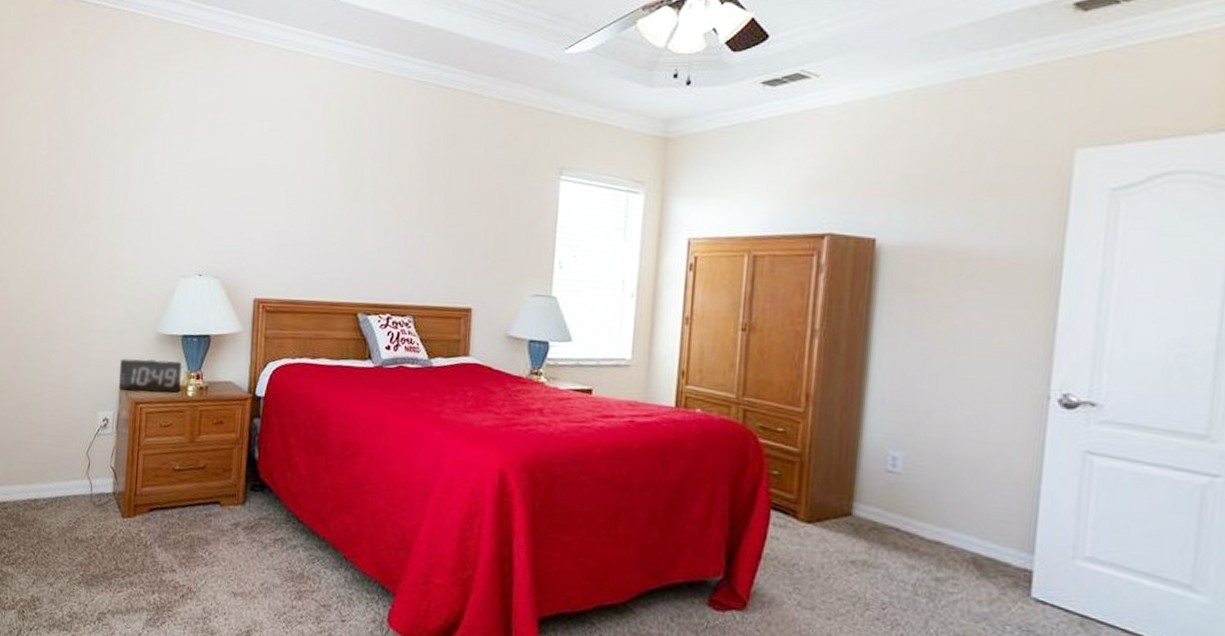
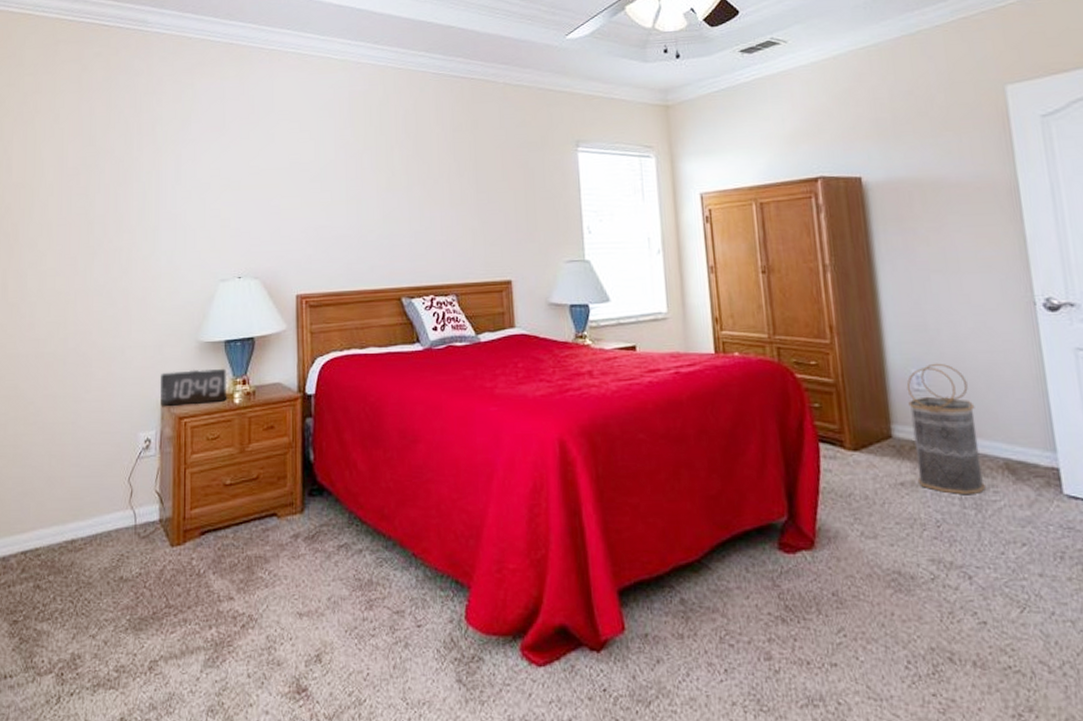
basket: none [870,446,952,584] -> present [906,363,985,495]

